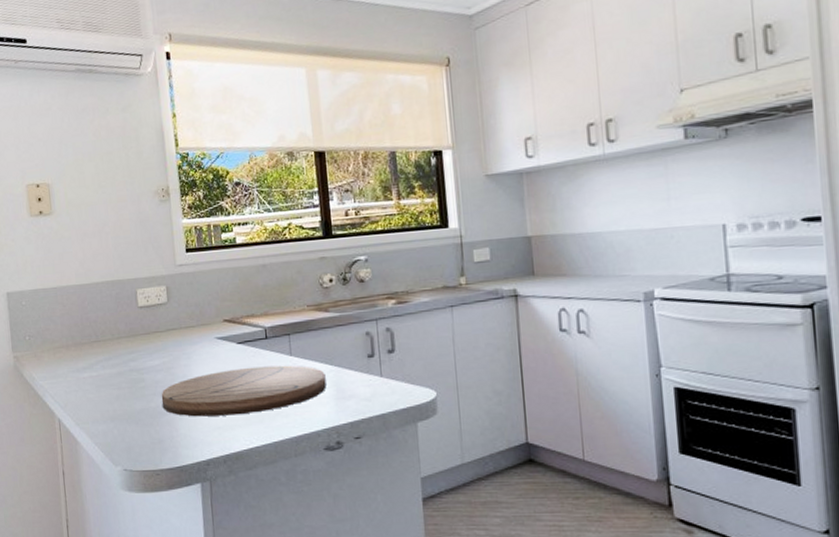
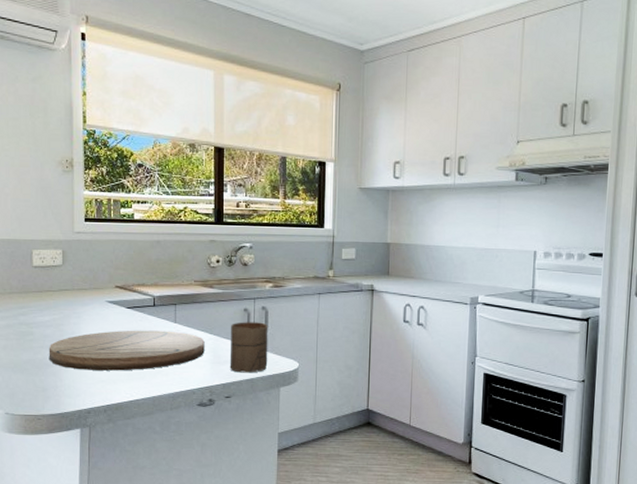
cup: none [353,346,400,408] -> present [229,322,268,373]

